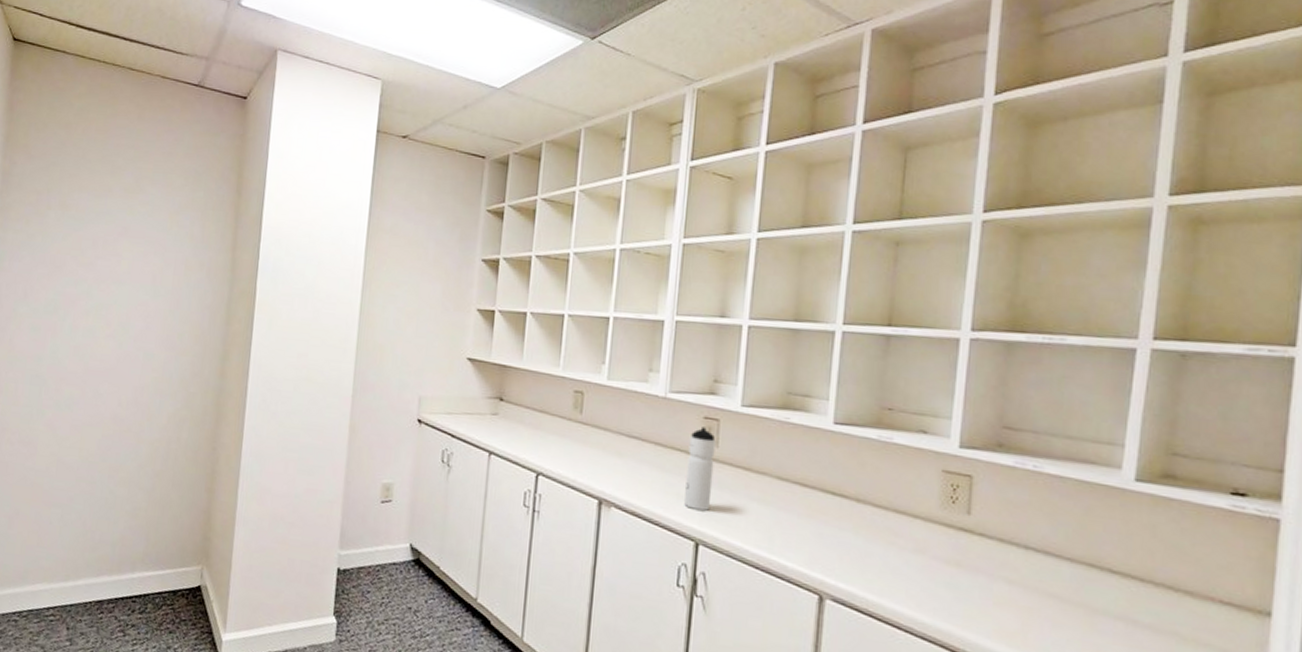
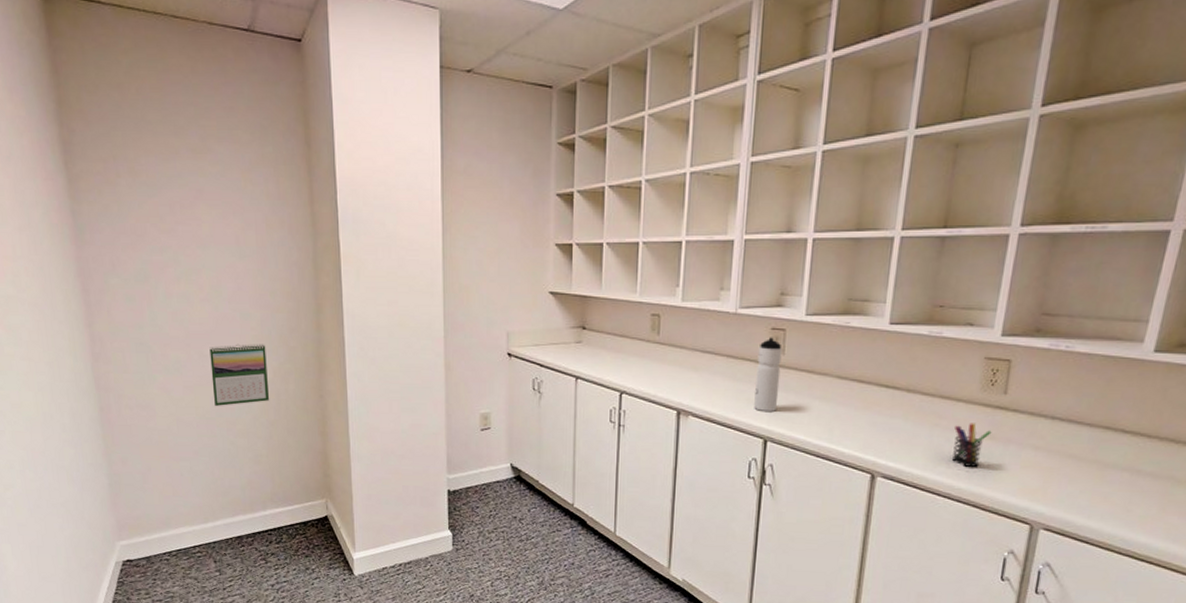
calendar: none [100,384,165,450] -> present [209,343,270,406]
pen holder: none [913,544,956,598] -> present [952,423,992,467]

